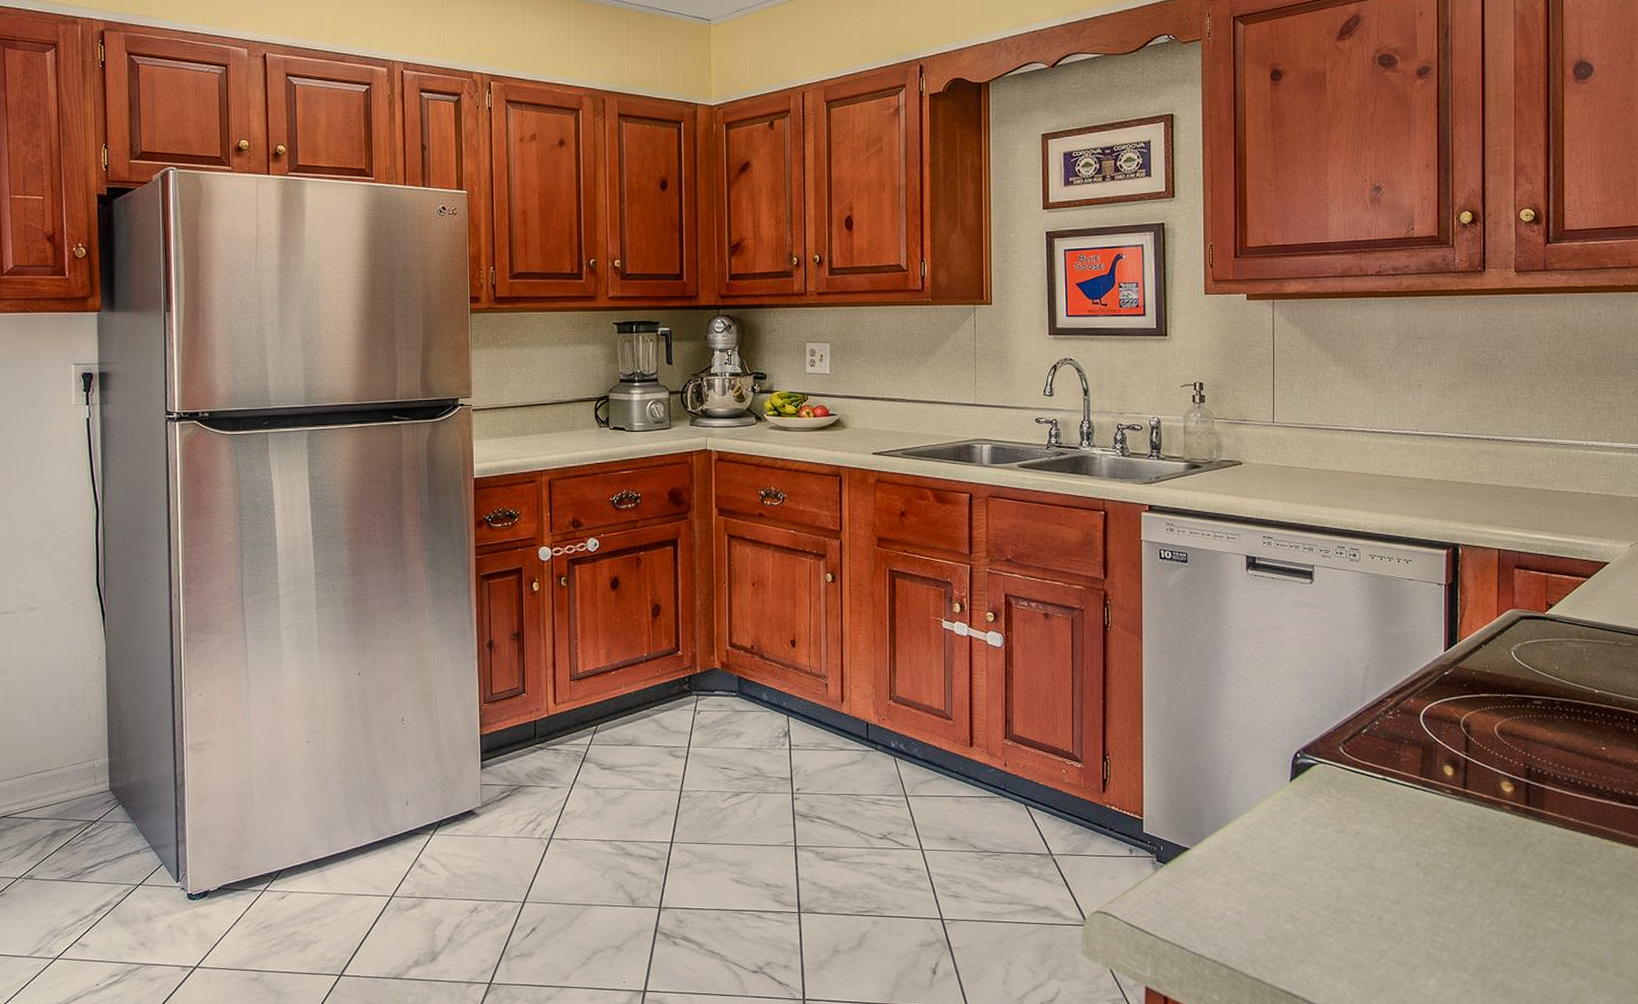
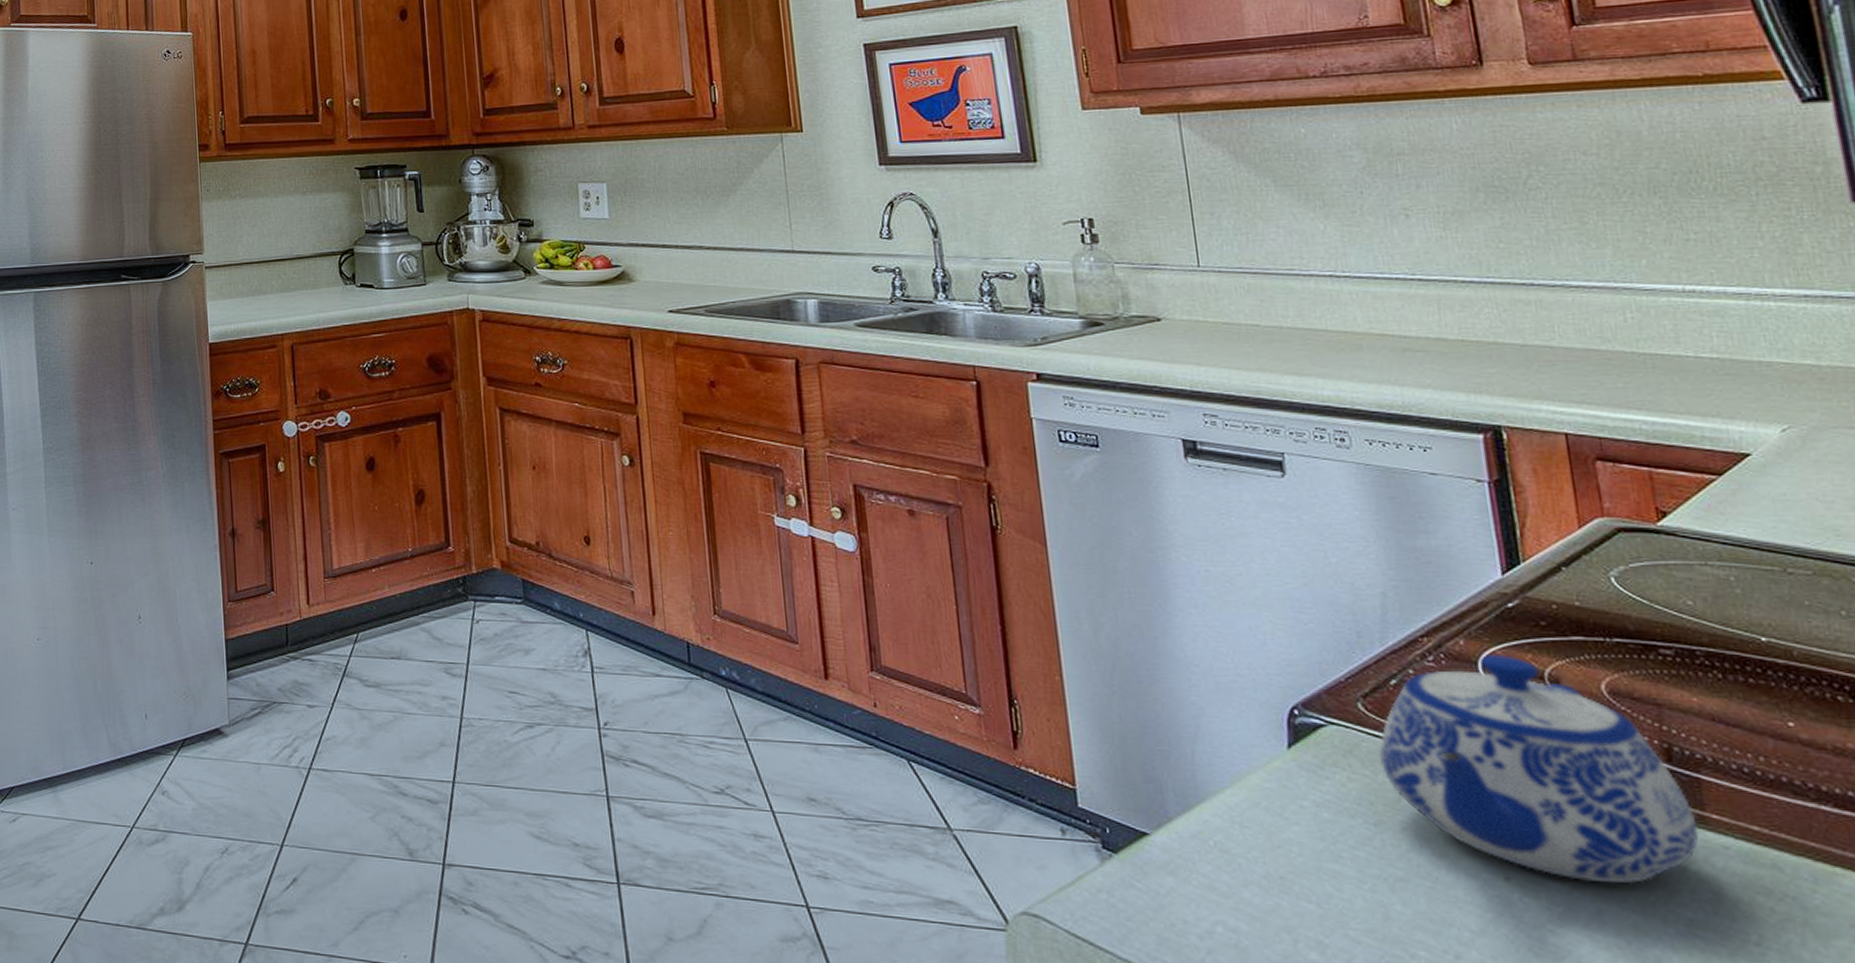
teapot: none [1348,709,1538,863] -> present [1378,655,1699,885]

